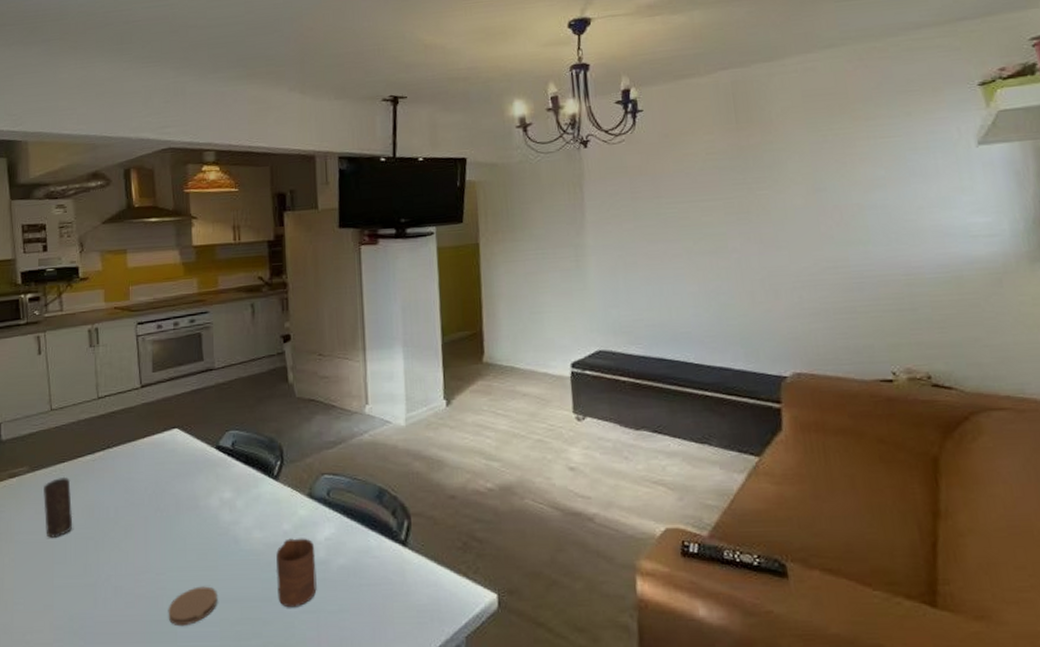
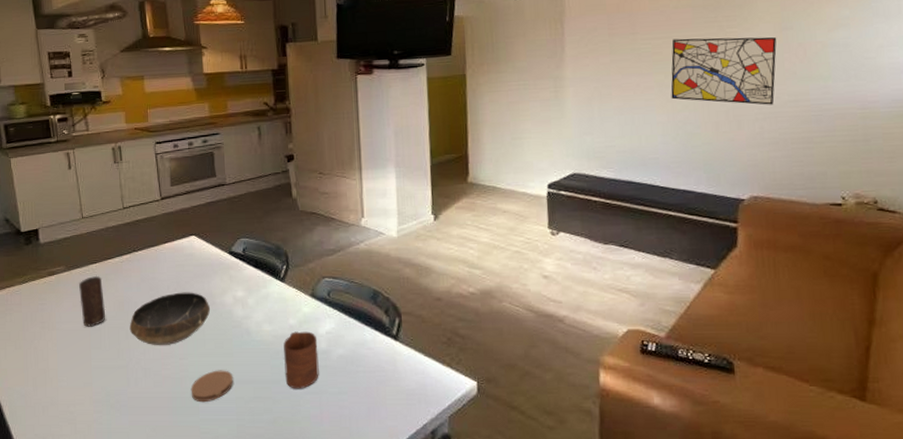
bowl: none [99,494,193,558] -> present [129,292,210,345]
wall art: none [699,199,812,273] -> present [671,37,777,105]

